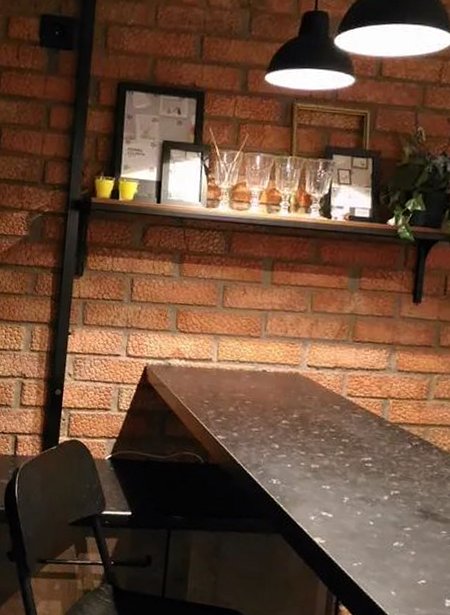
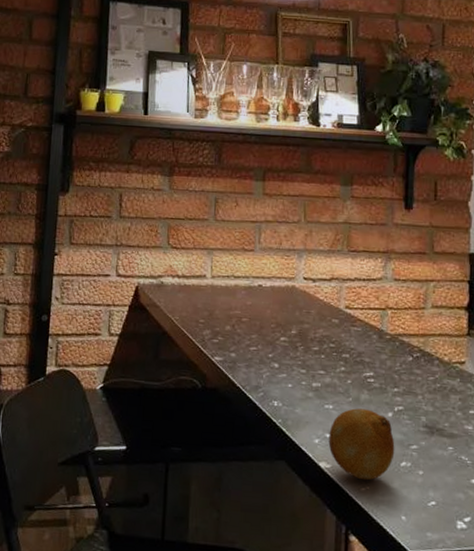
fruit: none [324,490,389,557] -> present [328,408,395,481]

